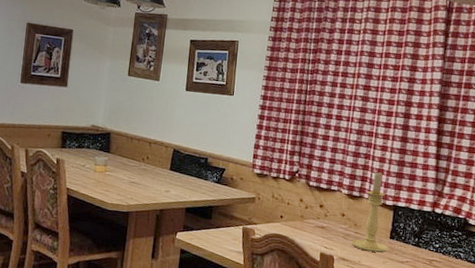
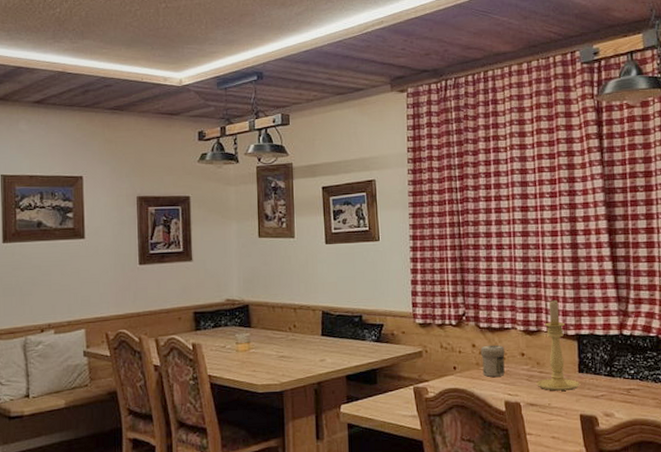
jar: none [305,201,328,231] -> present [480,345,505,377]

